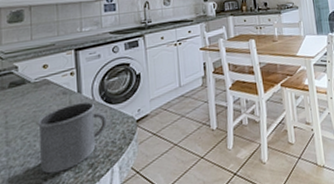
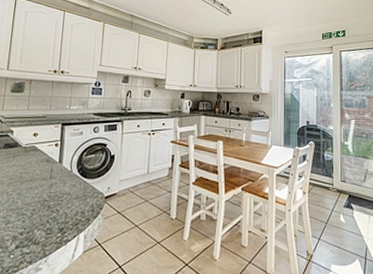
mug: present [36,101,108,174] -> none [19,171,81,230]

